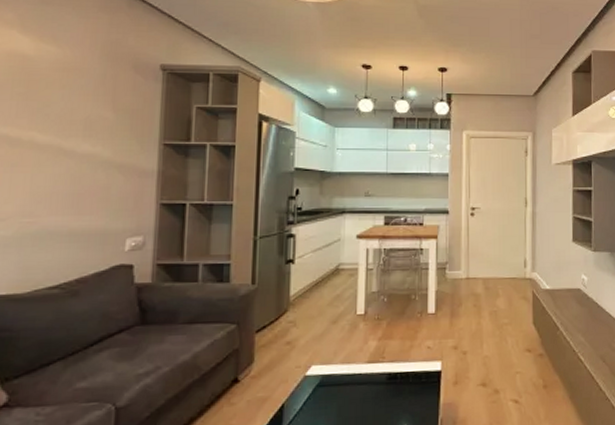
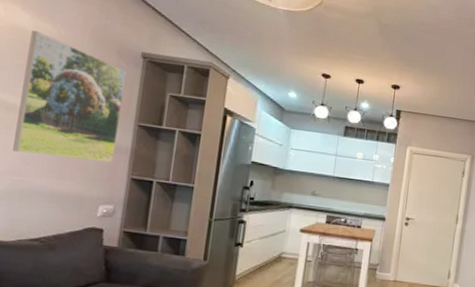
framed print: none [21,54,146,190] -> present [13,30,127,163]

